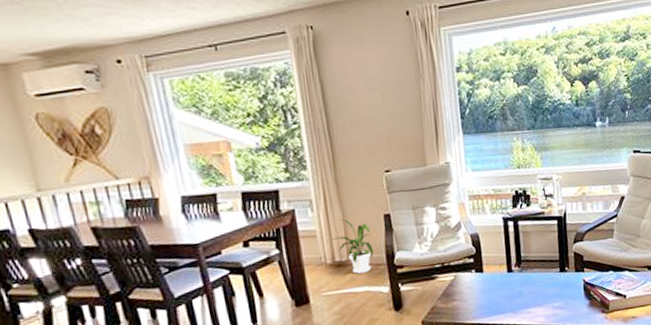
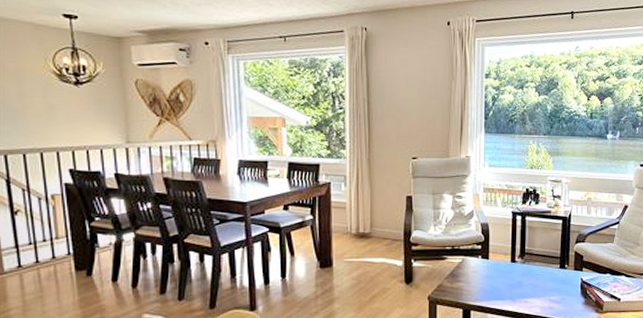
house plant: present [326,219,374,274] -> none [353,195,393,246]

